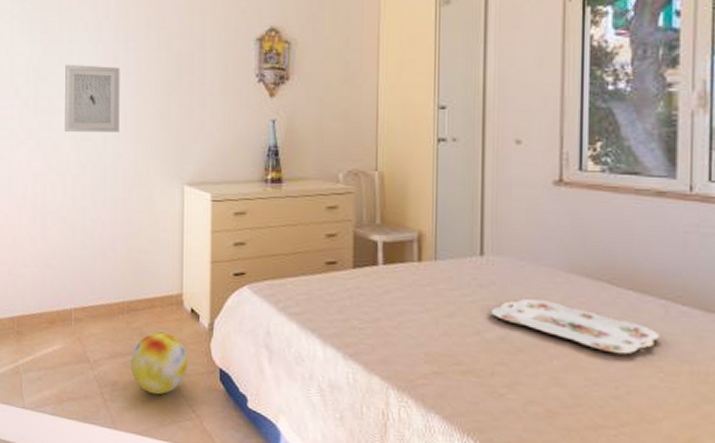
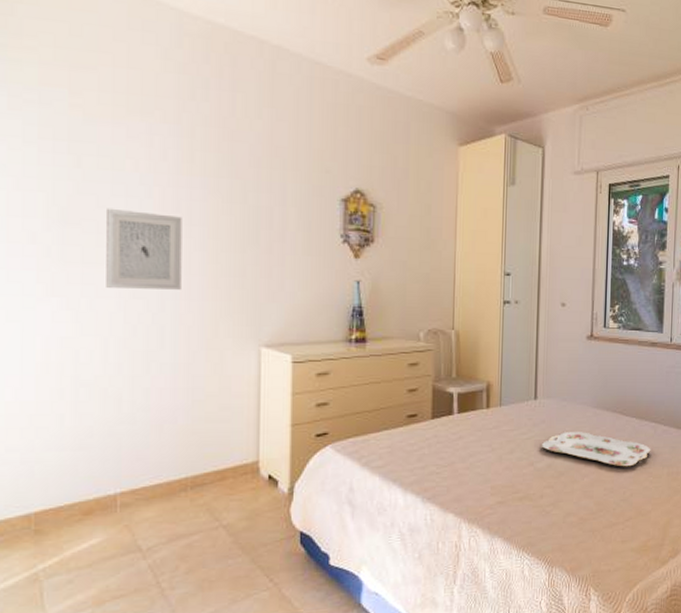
ball: present [131,331,188,395] -> none [196,504,265,572]

